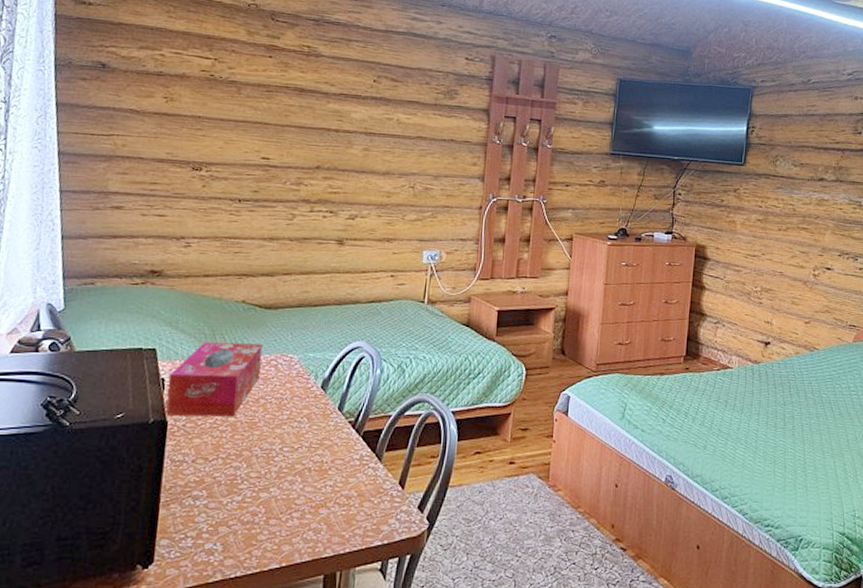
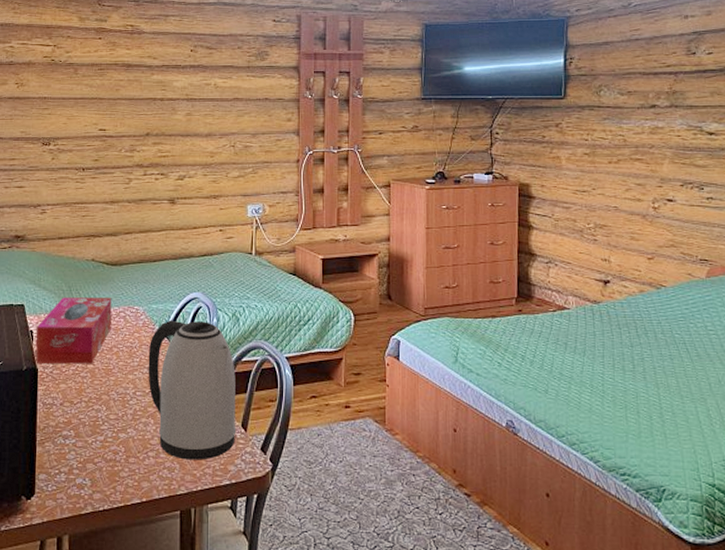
kettle: none [298,370,397,520] -> present [148,320,237,460]

